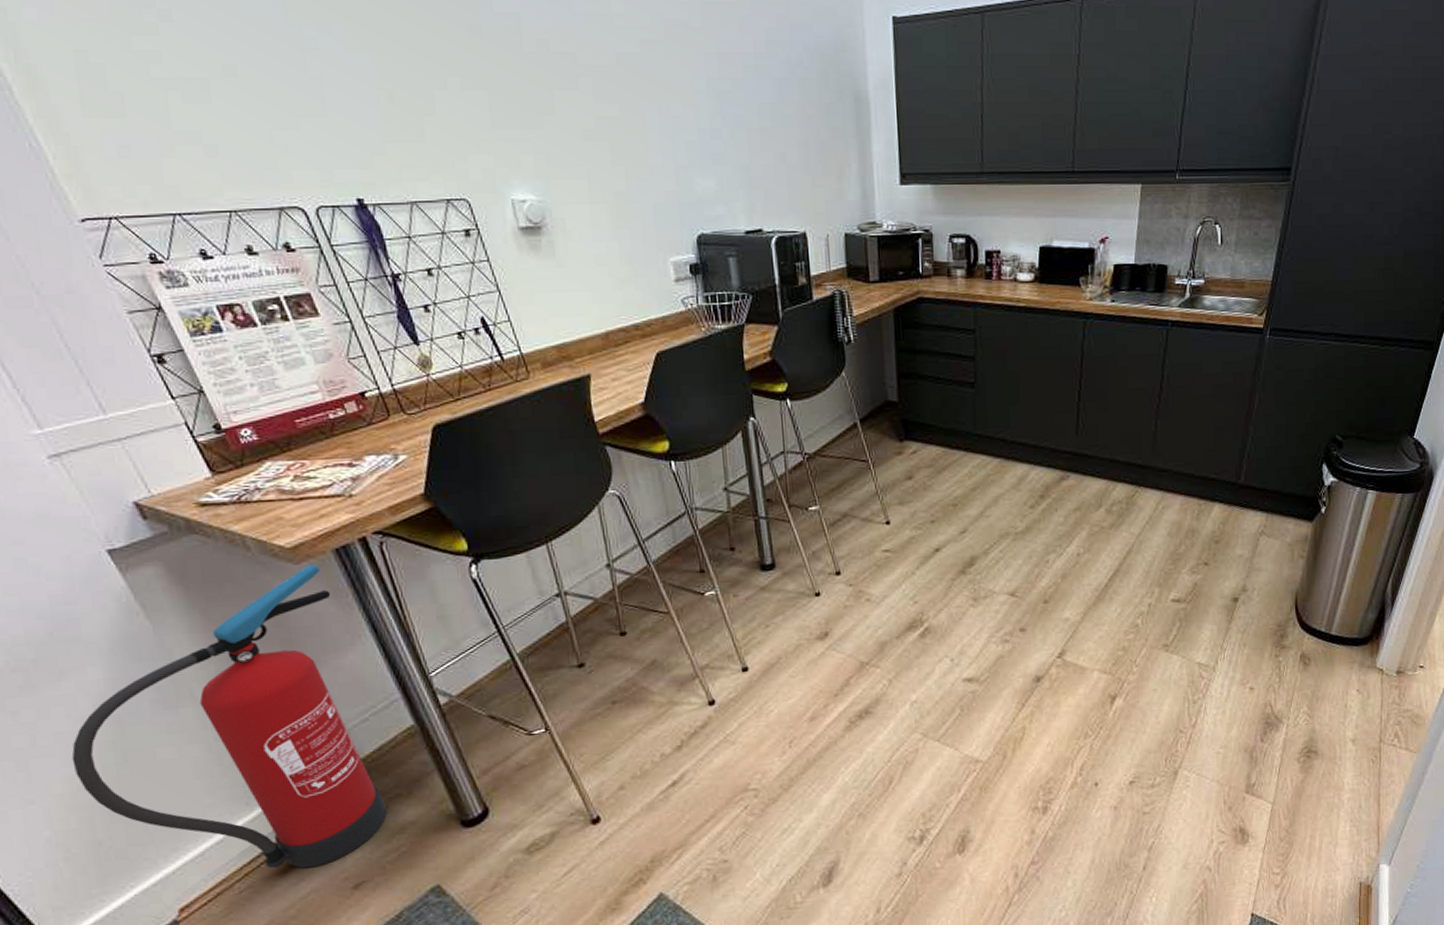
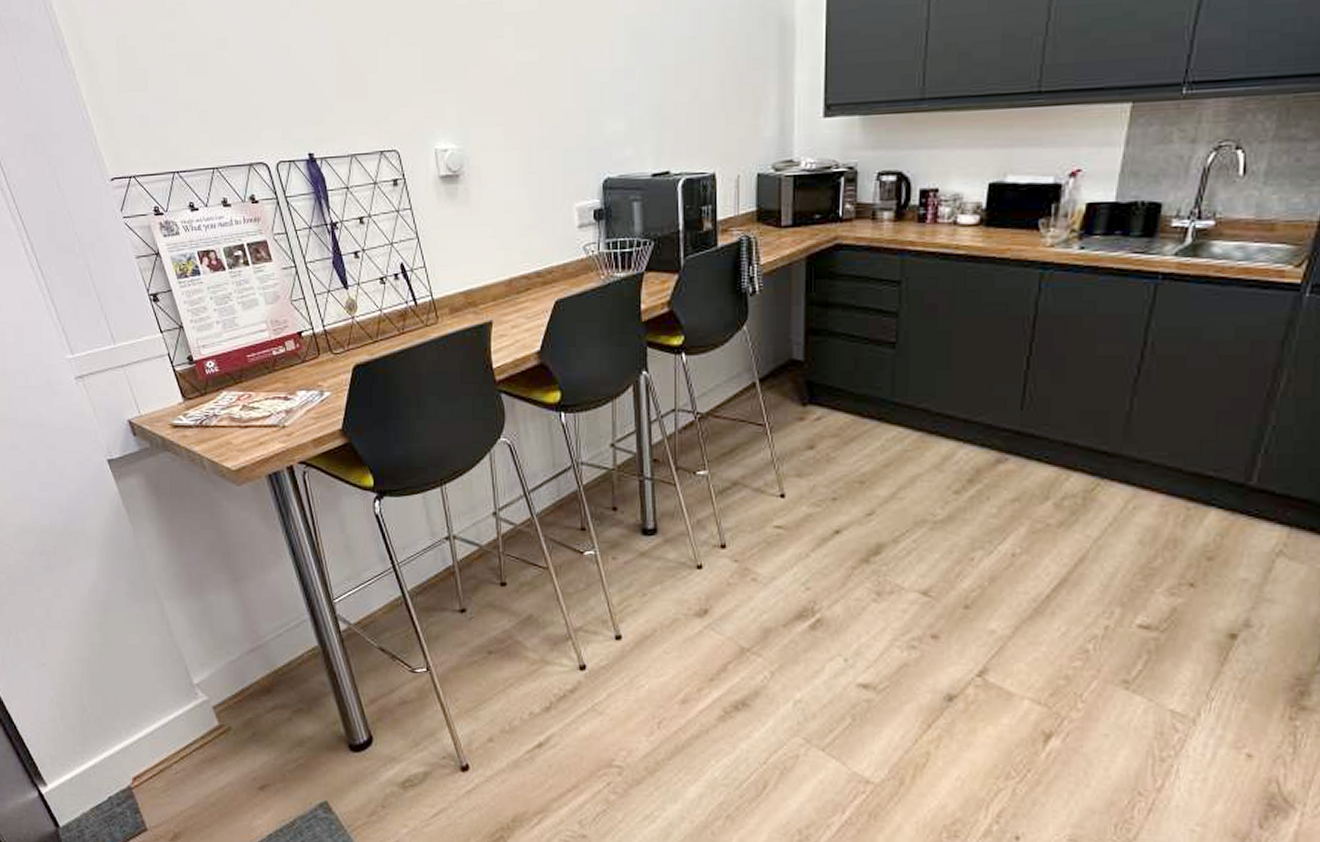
fire extinguisher: present [71,564,388,869] -> none [72,486,291,763]

